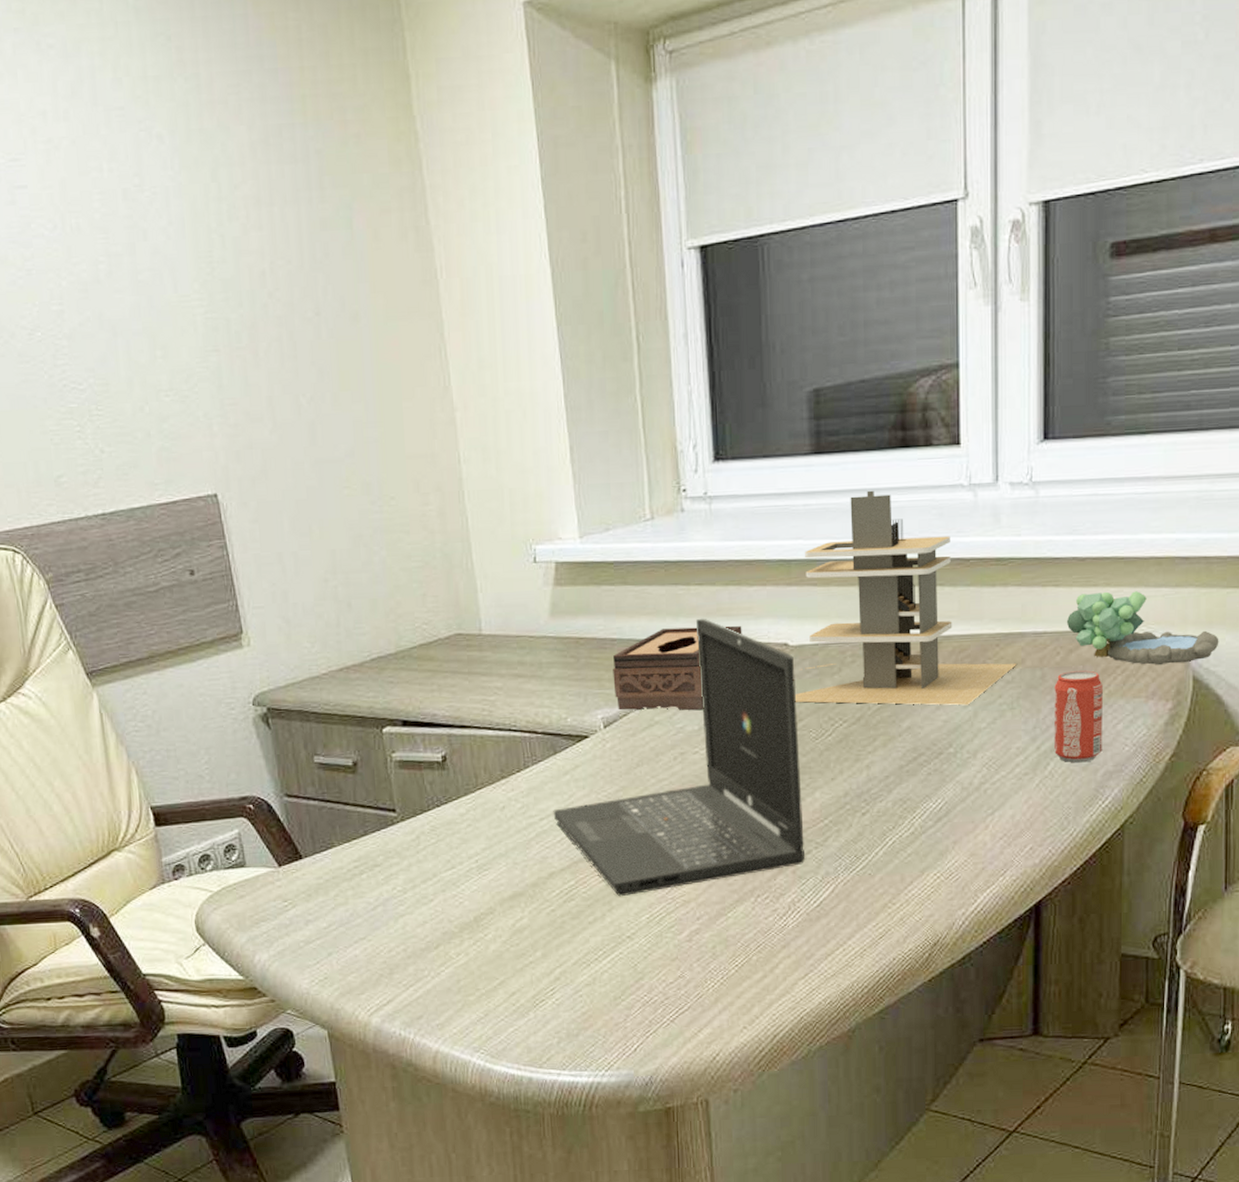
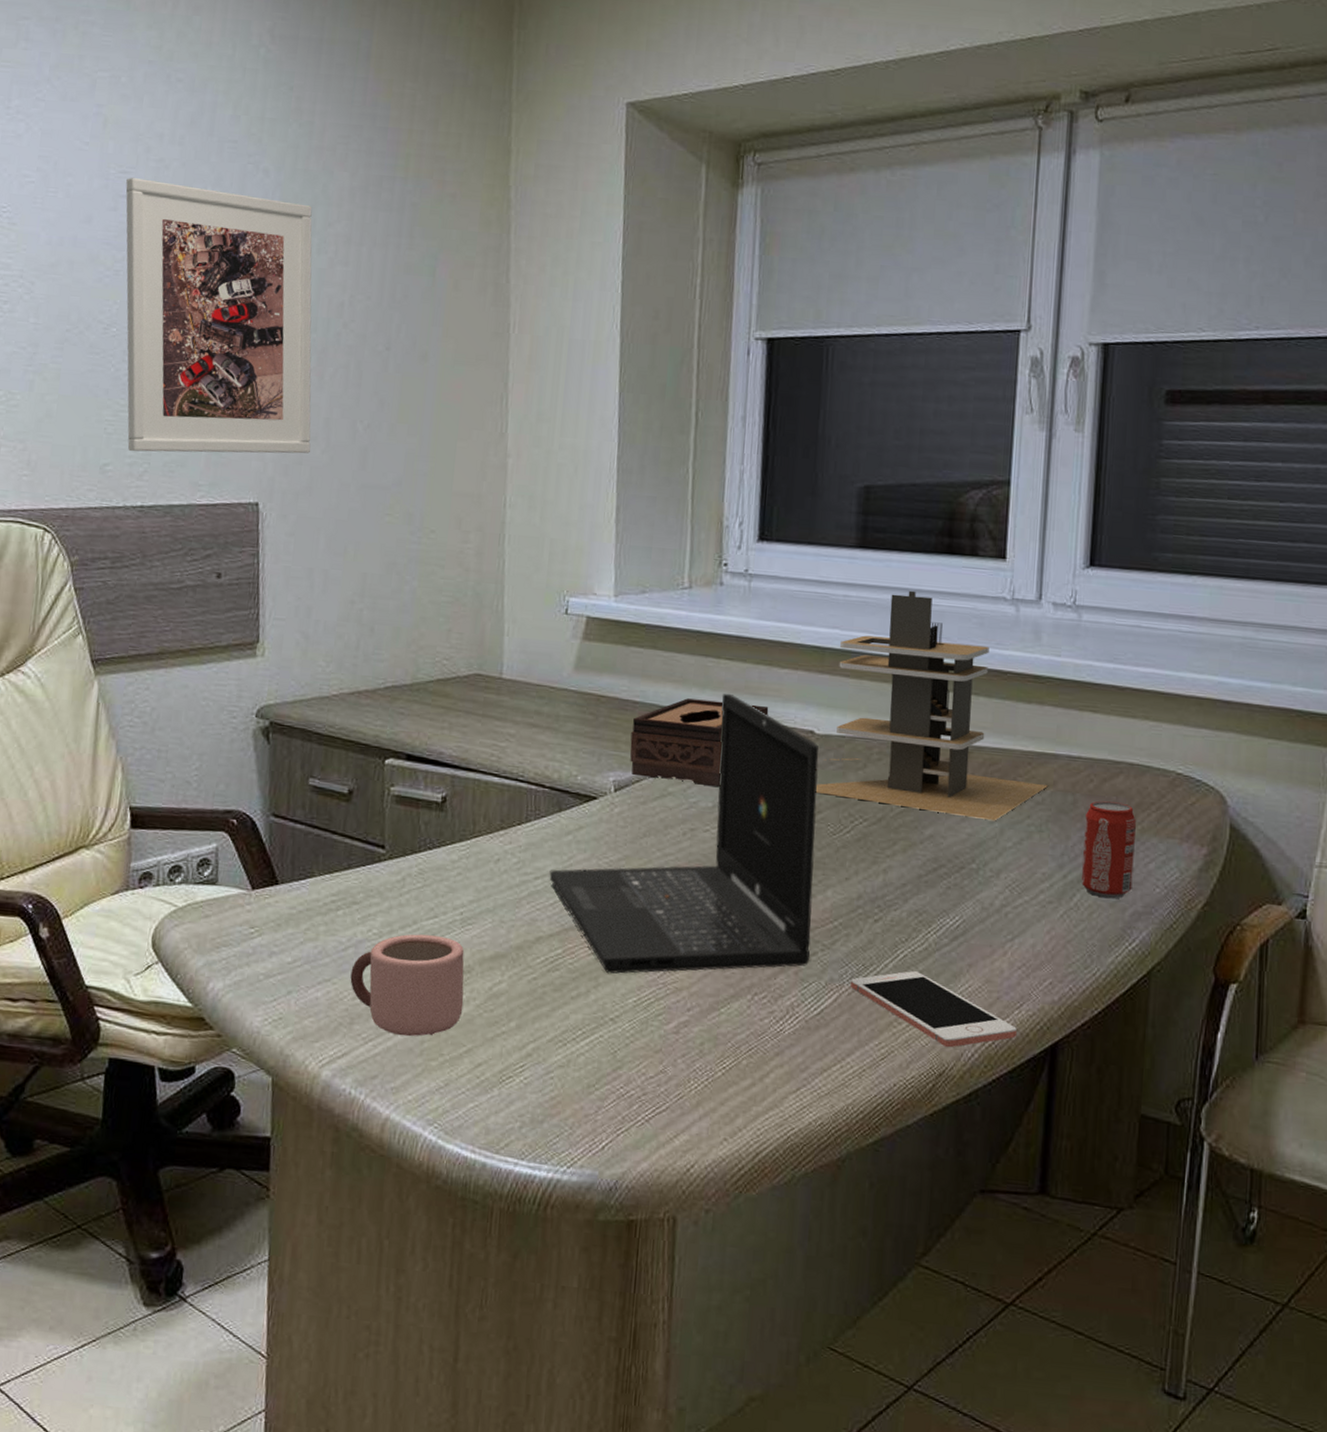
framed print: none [18,164,258,460] -> present [126,178,312,454]
mug: none [383,884,491,978] -> present [350,934,464,1037]
cell phone: none [844,855,1002,919] -> present [850,971,1017,1048]
plant: present [1066,591,1219,666] -> none [1102,723,1259,810]

